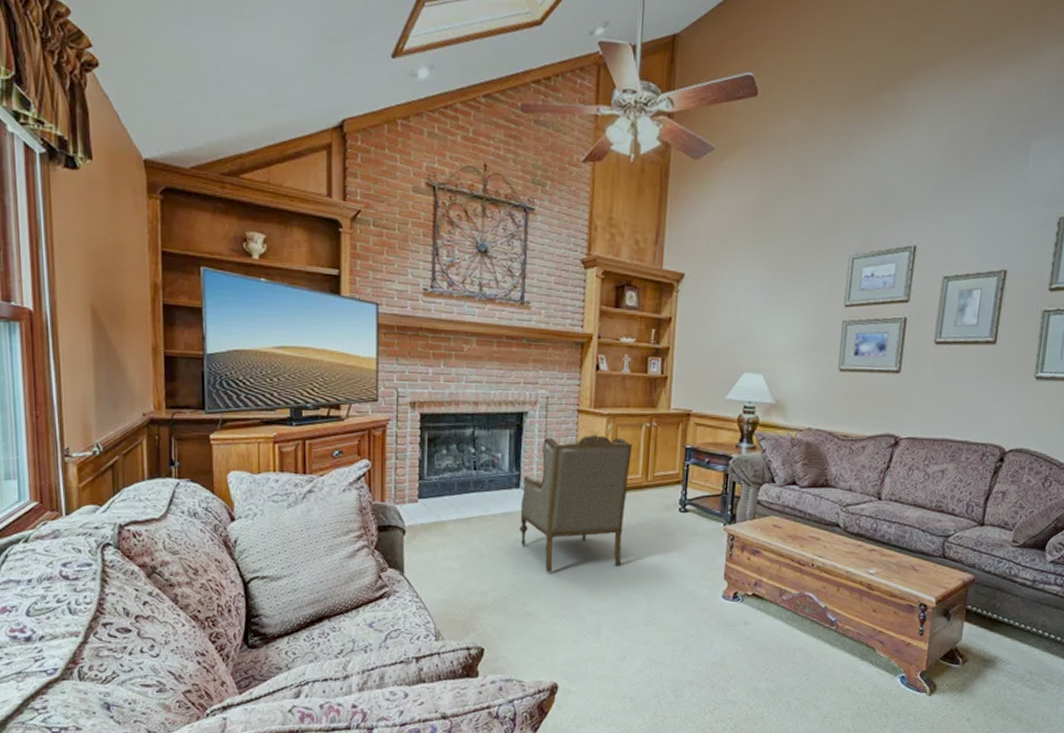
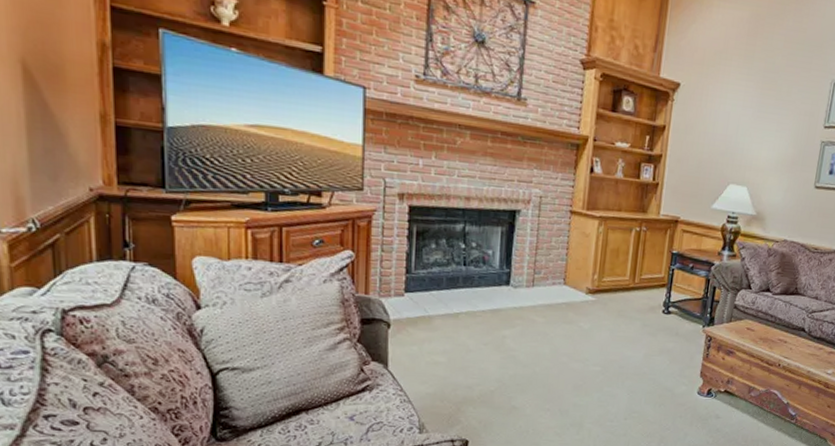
armchair: present [519,434,632,572] -> none [508,236,622,368]

